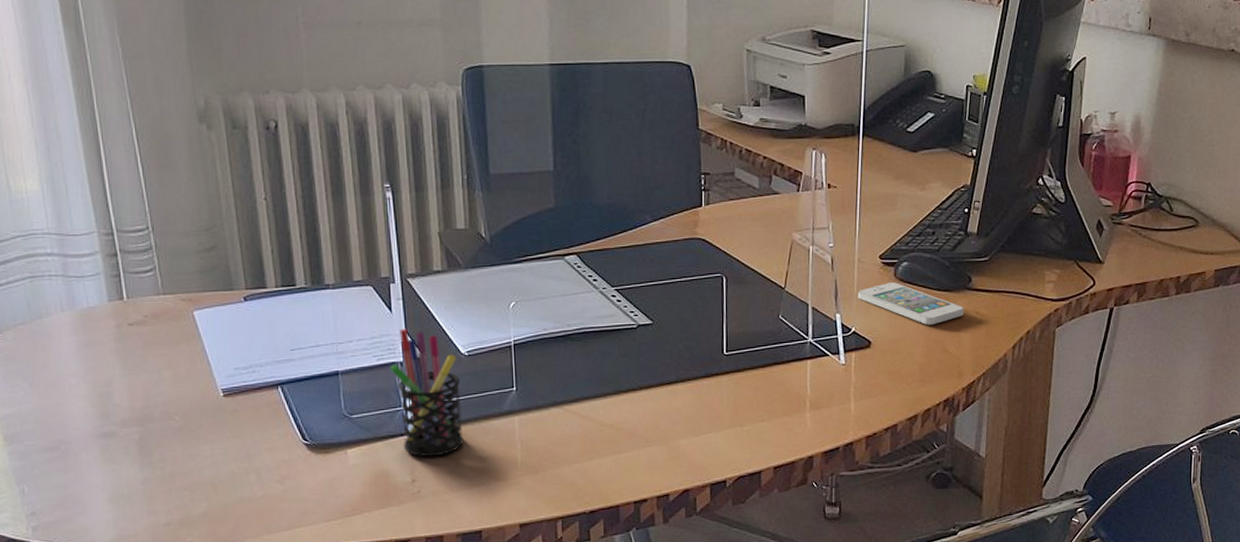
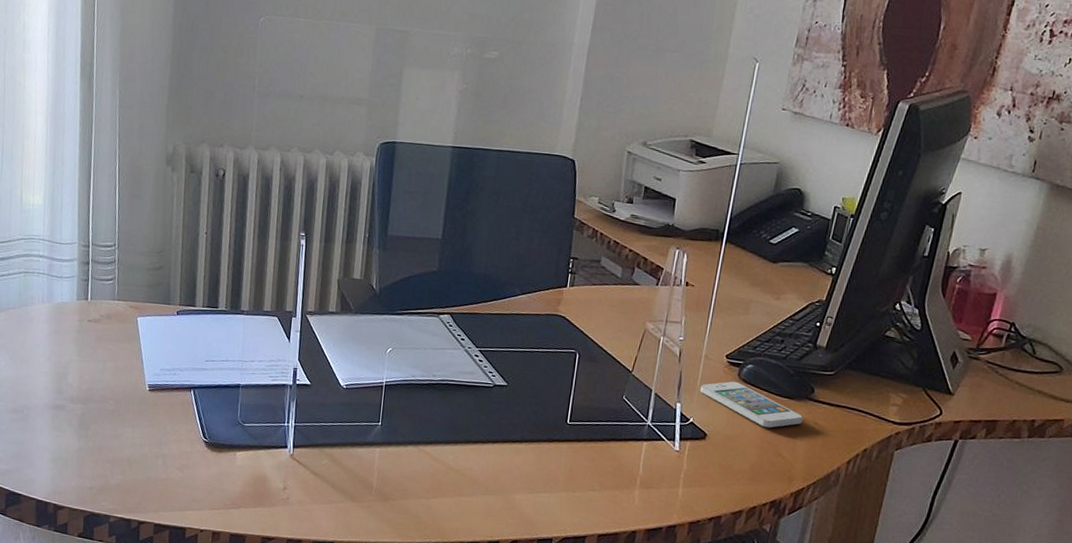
pen holder: present [389,328,464,457] -> none [280,356,336,471]

